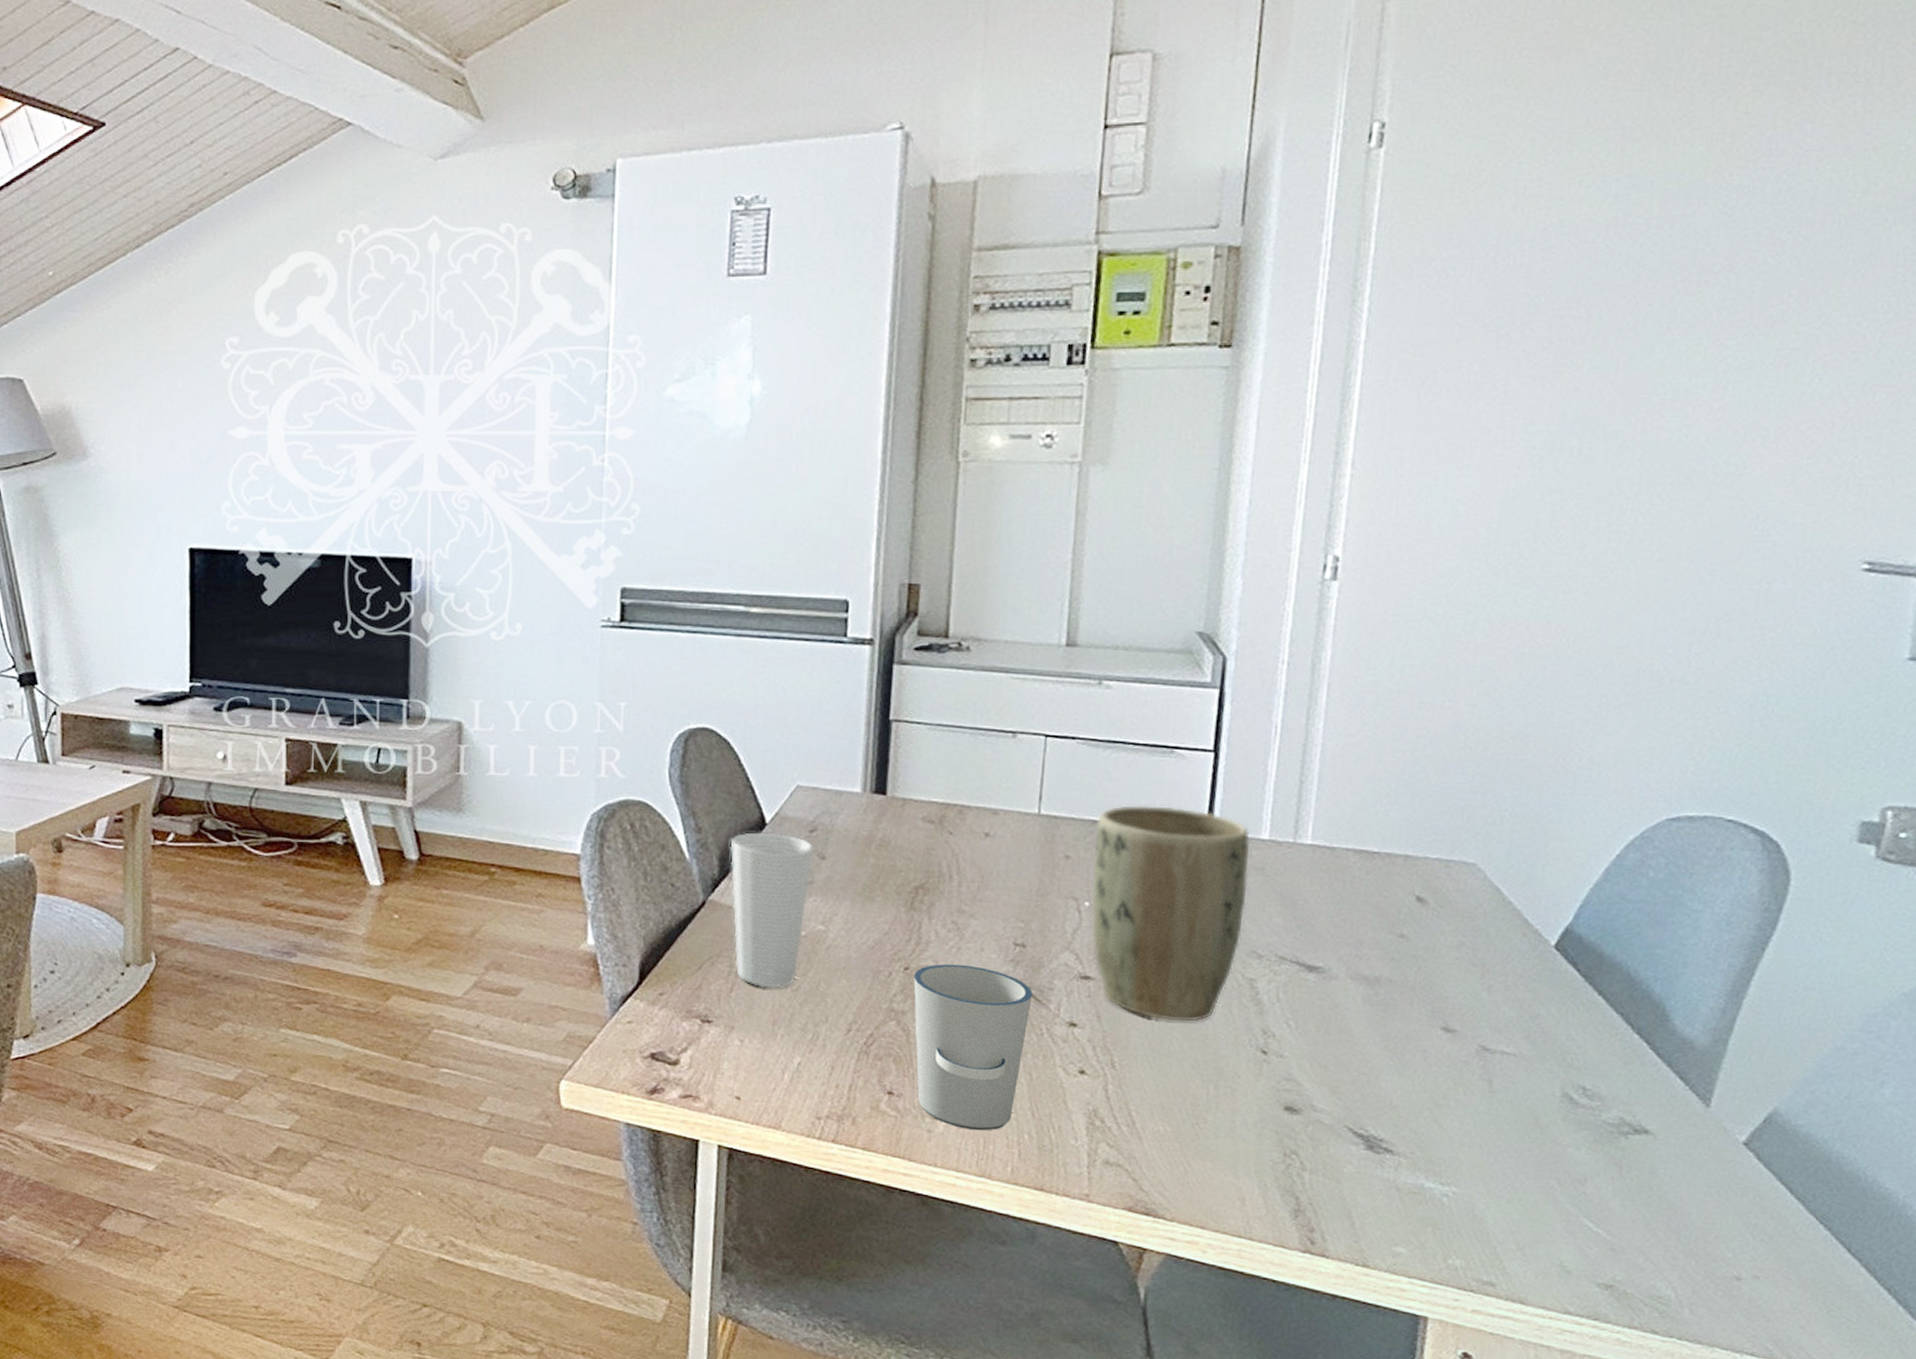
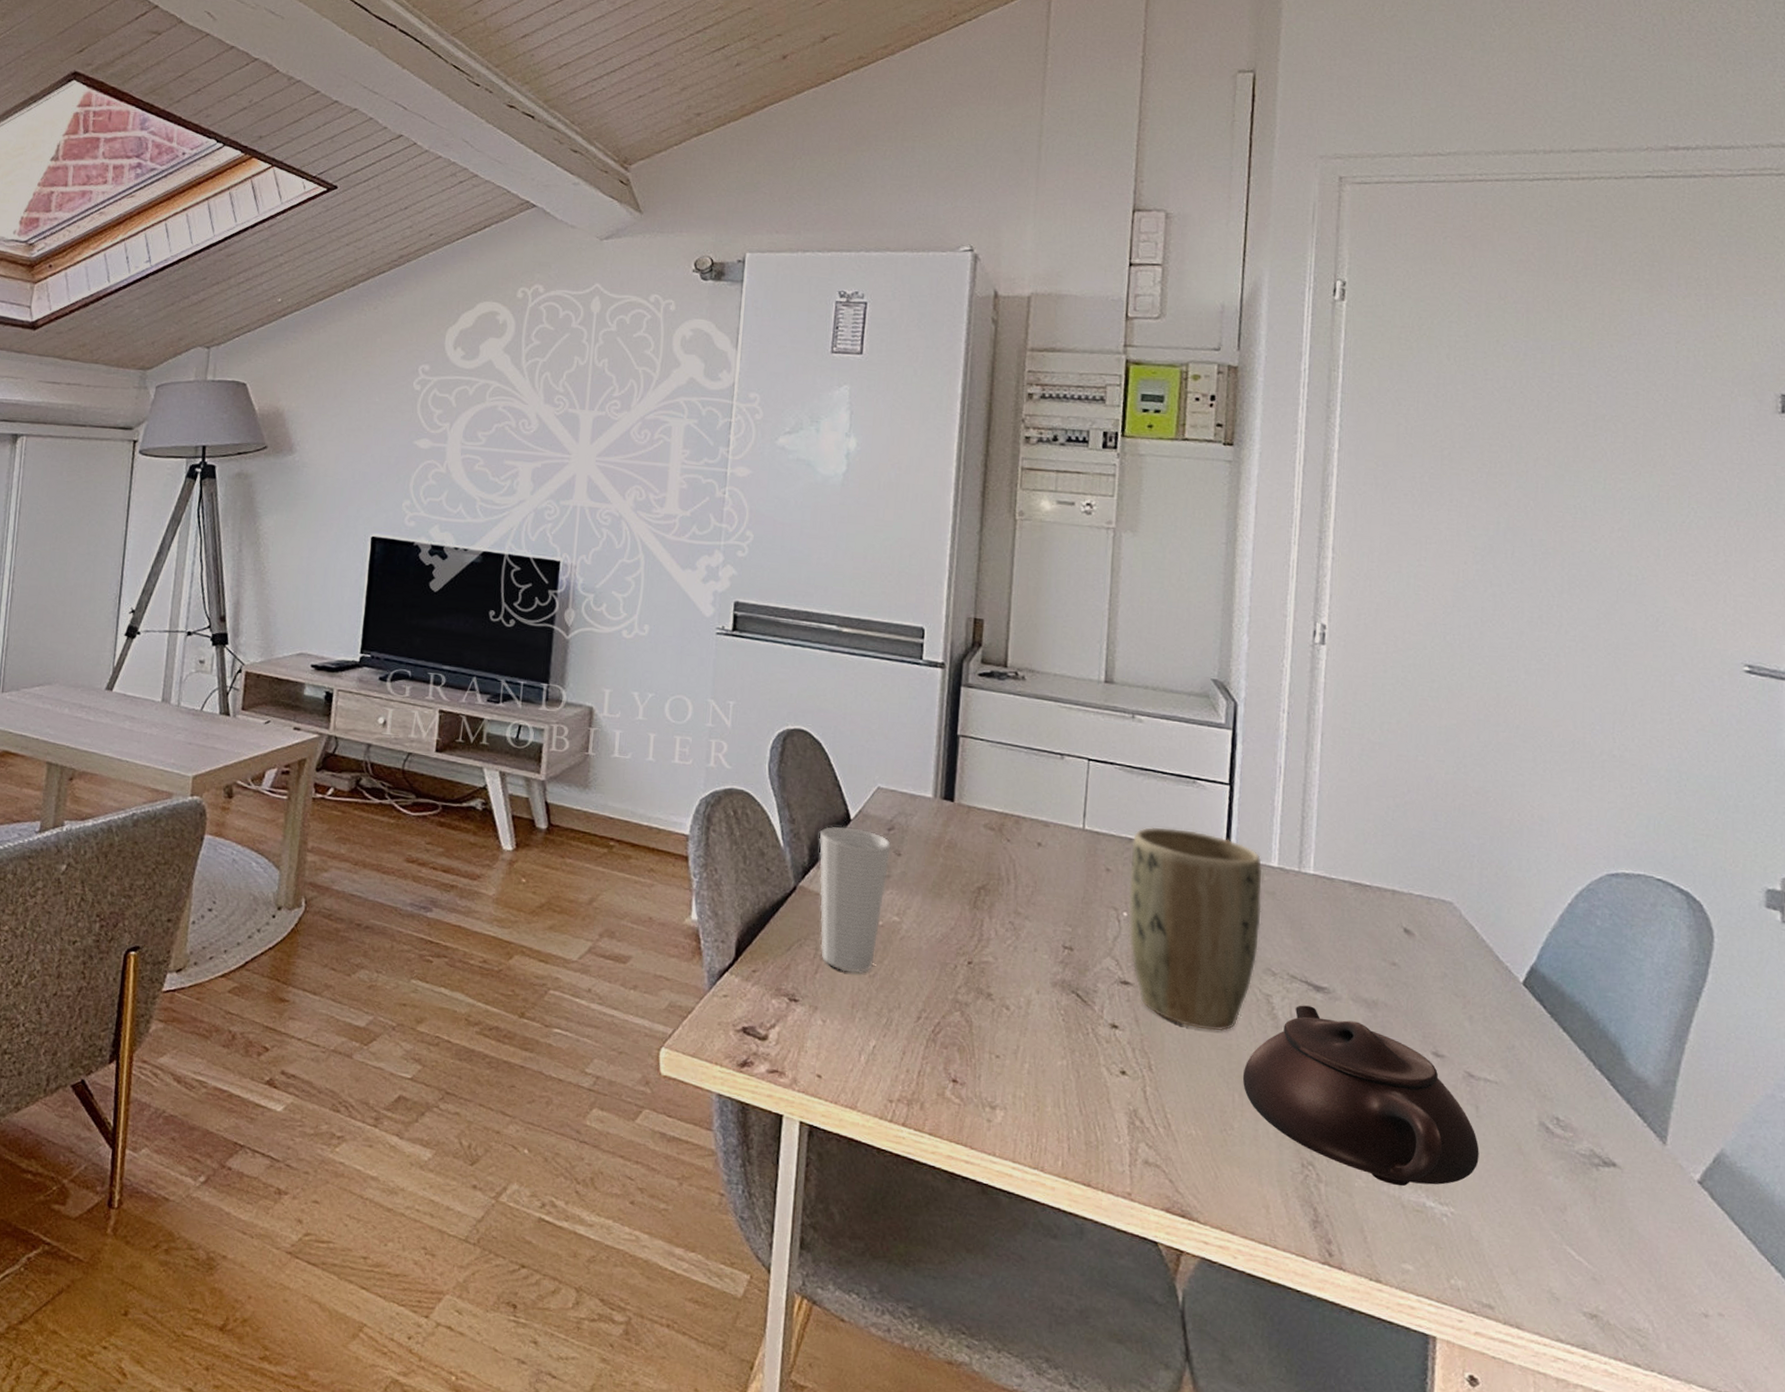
cup: present [913,964,1033,1131] -> none [976,960,1079,1124]
teapot: none [1219,987,1490,1169] -> present [1242,1005,1479,1186]

